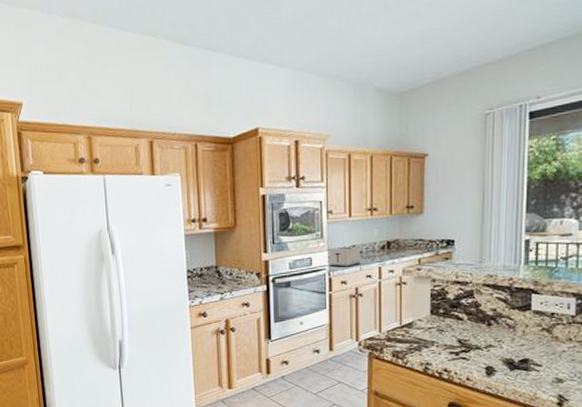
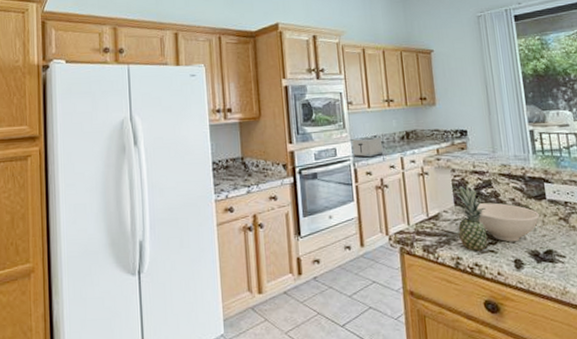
fruit: none [430,294,463,358] -> present [452,184,488,251]
bowl: none [453,312,521,351] -> present [476,202,539,242]

